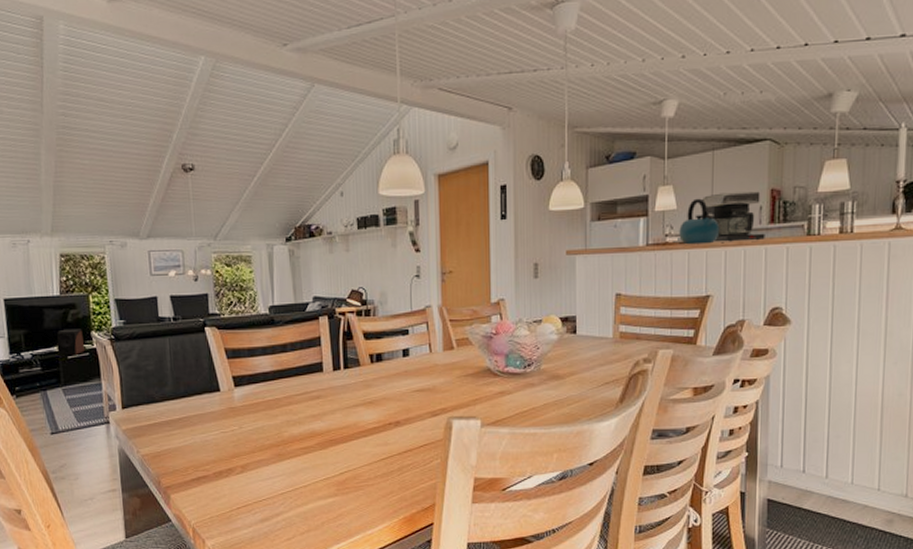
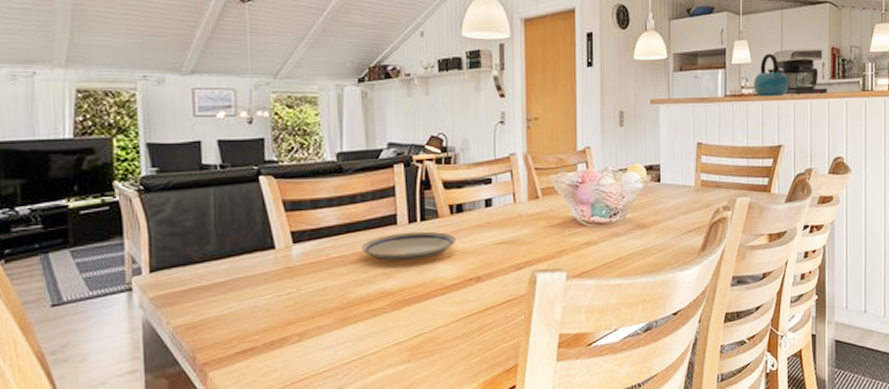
speaker: present [56,328,86,355] -> none [66,178,105,210]
plate: none [293,378,377,406] -> present [362,231,457,263]

